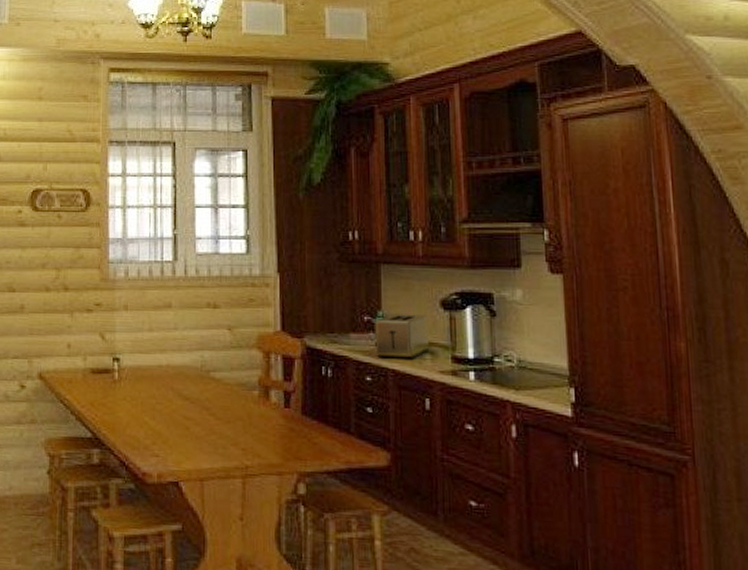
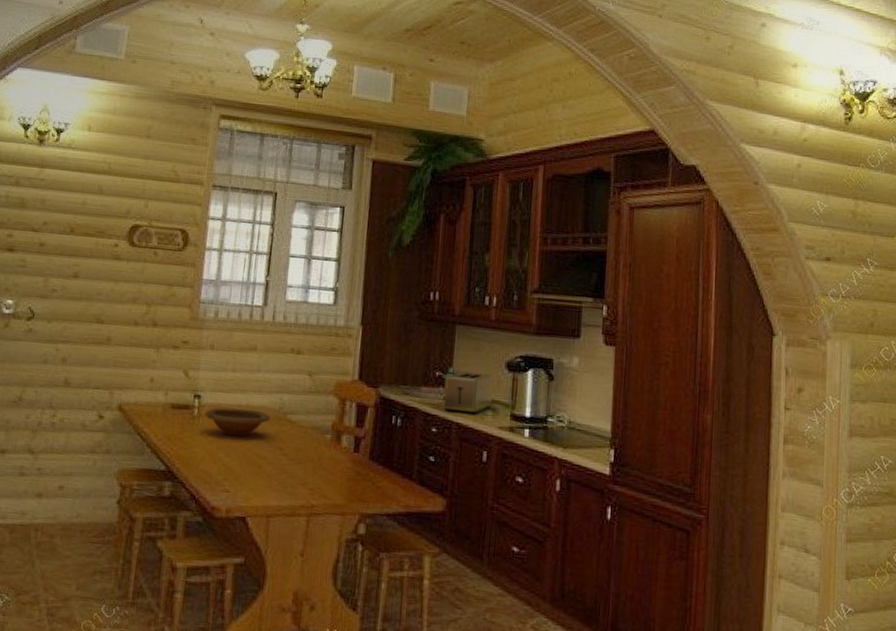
wooden bowl: none [126,369,193,399] -> present [205,408,271,437]

